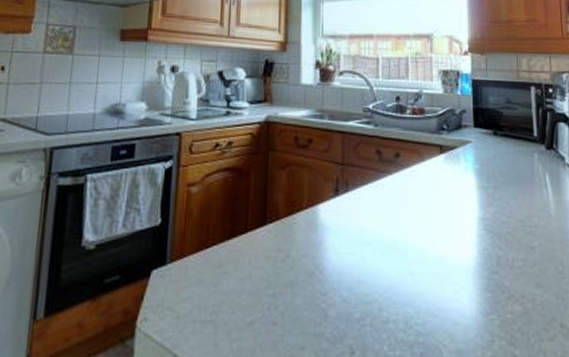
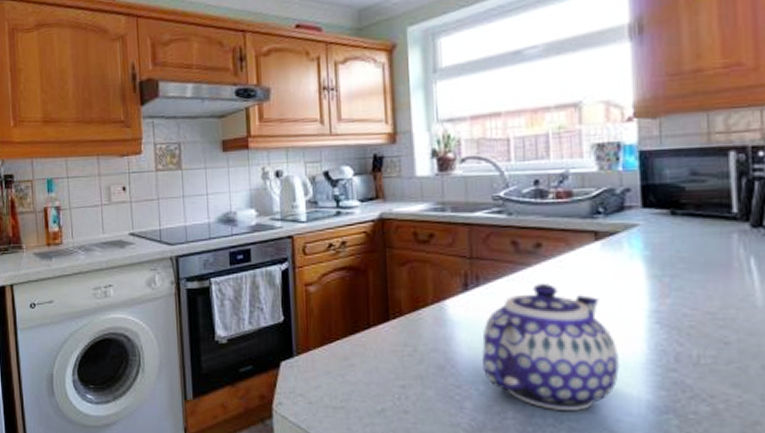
teapot: none [347,191,456,315] -> present [482,284,619,411]

